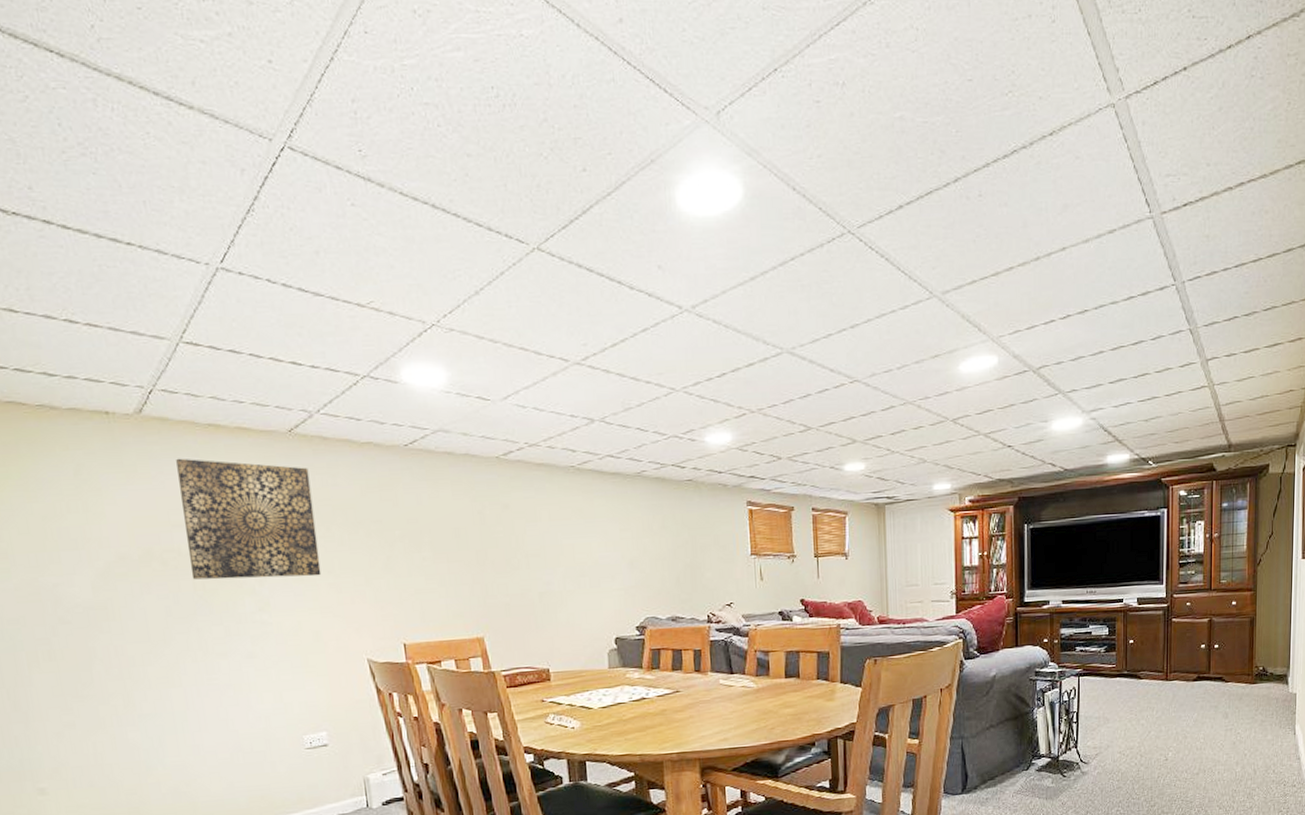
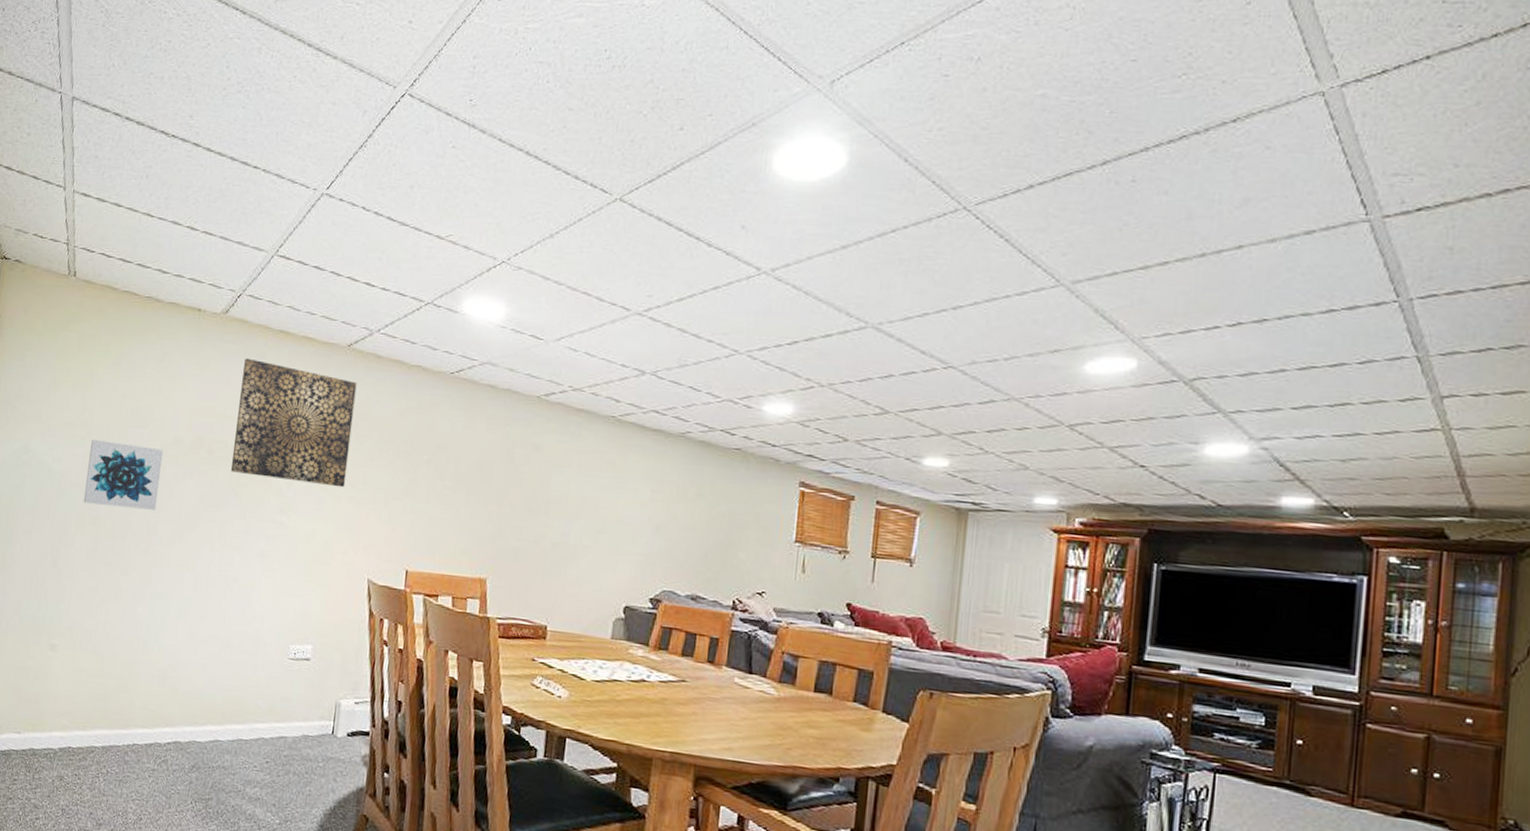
wall art: none [19,568,119,639] -> present [83,440,164,510]

